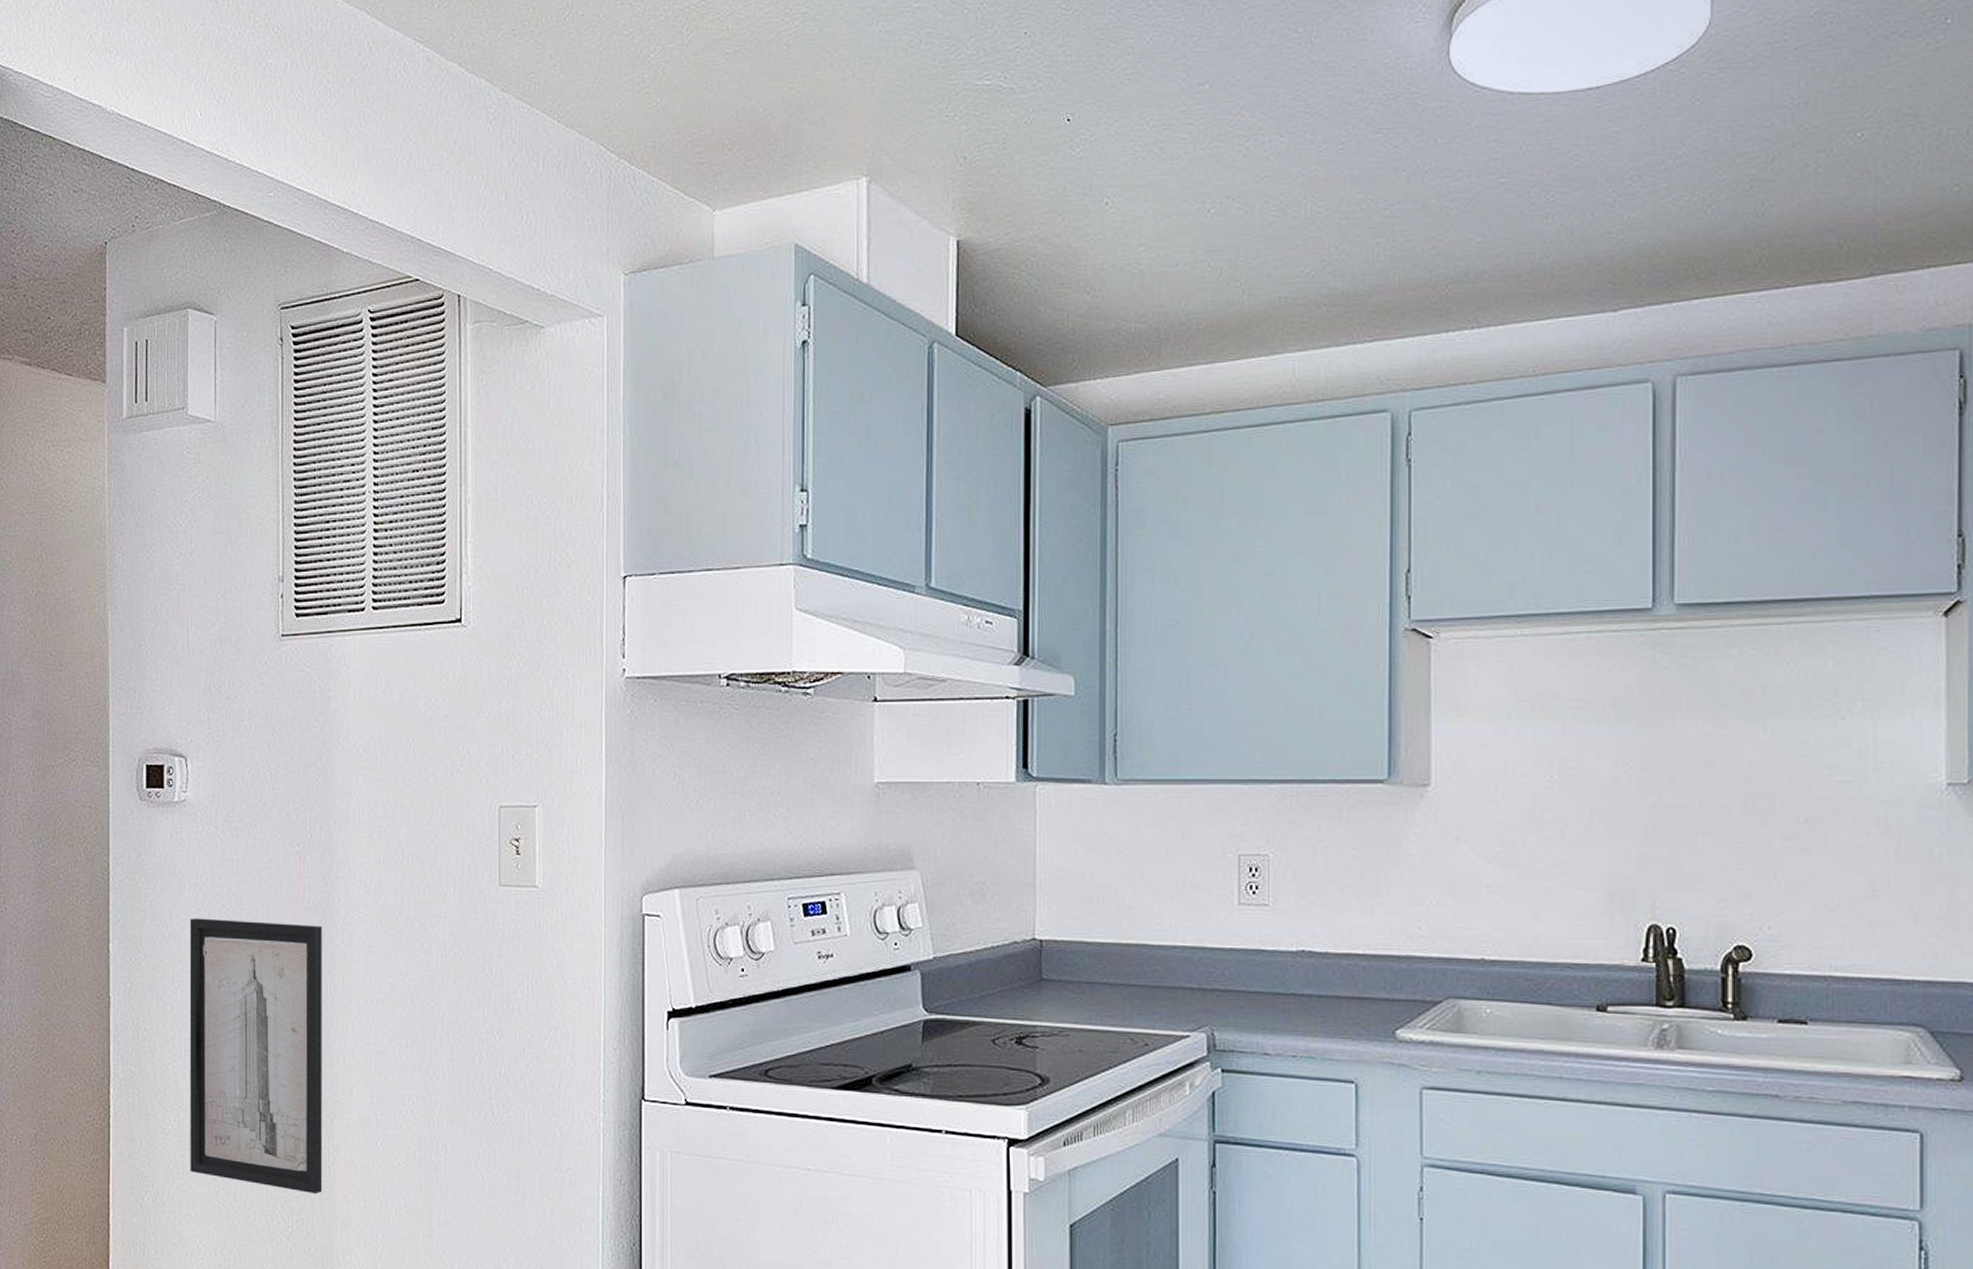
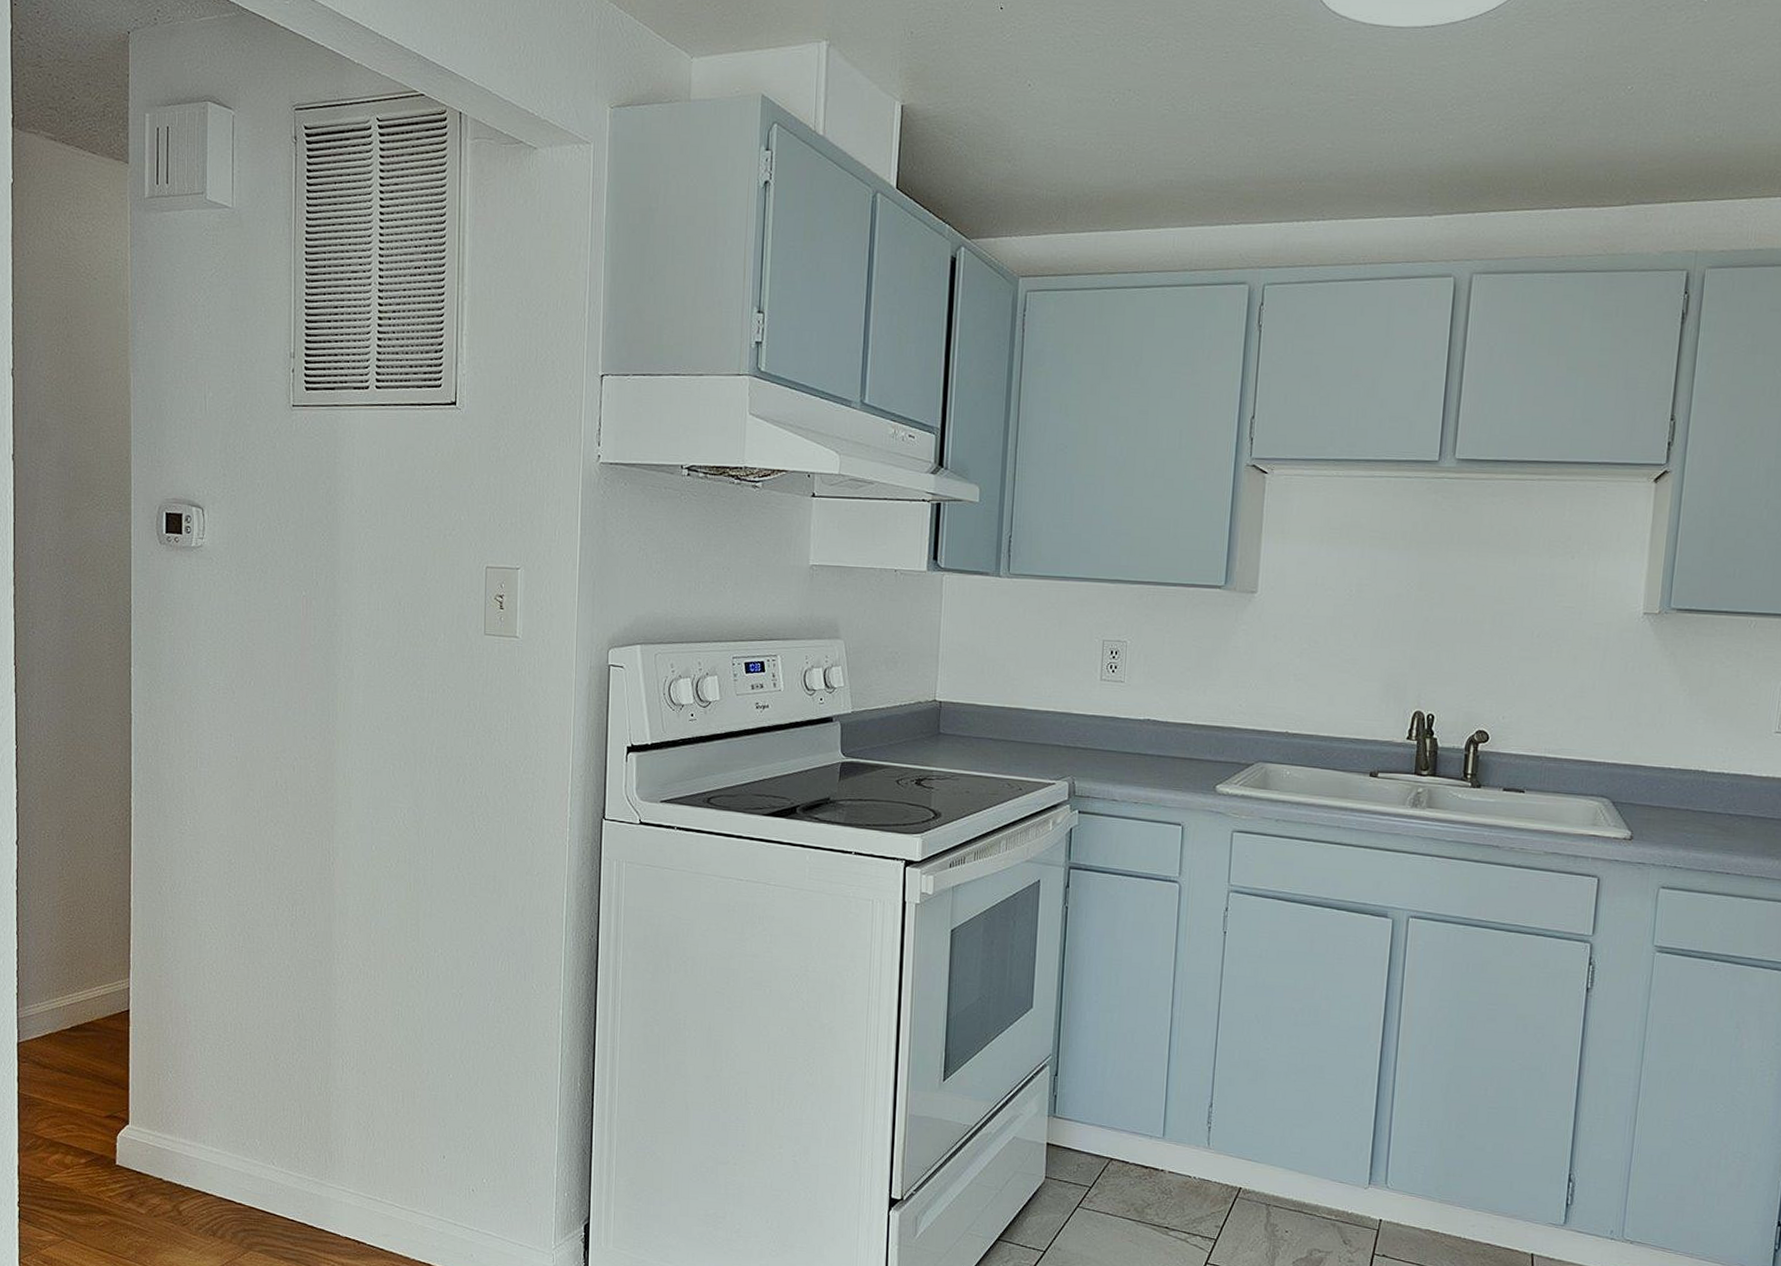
wall art: present [189,918,323,1195] -> none [204,649,326,888]

